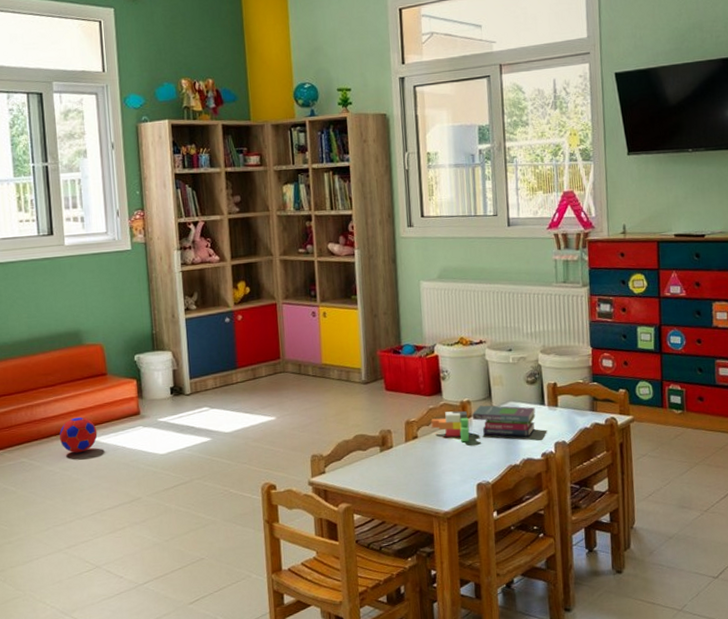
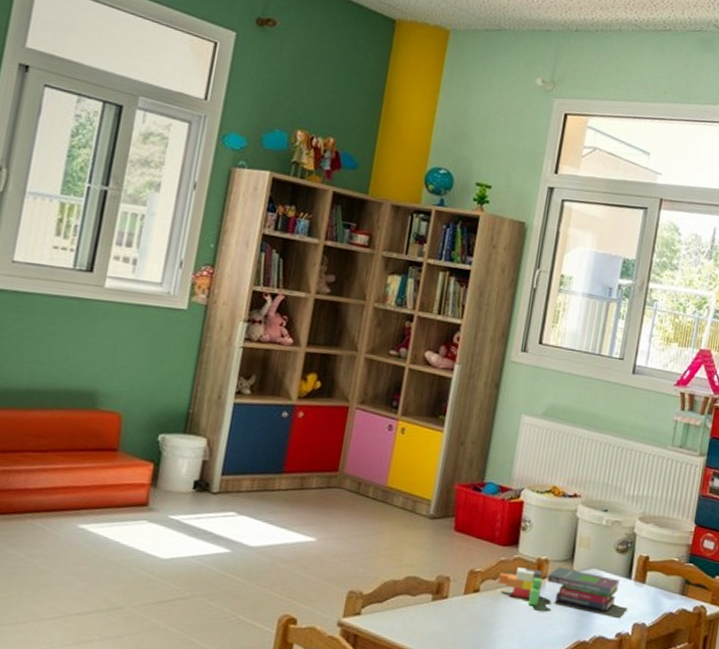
toy ball: present [59,417,98,453] -> none [35,495,88,540]

